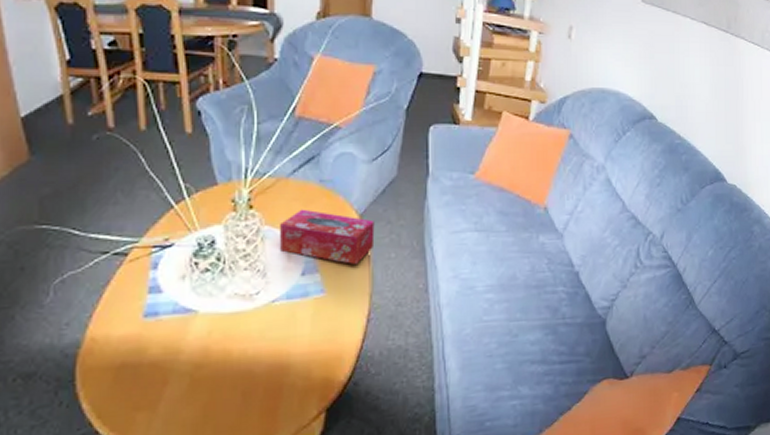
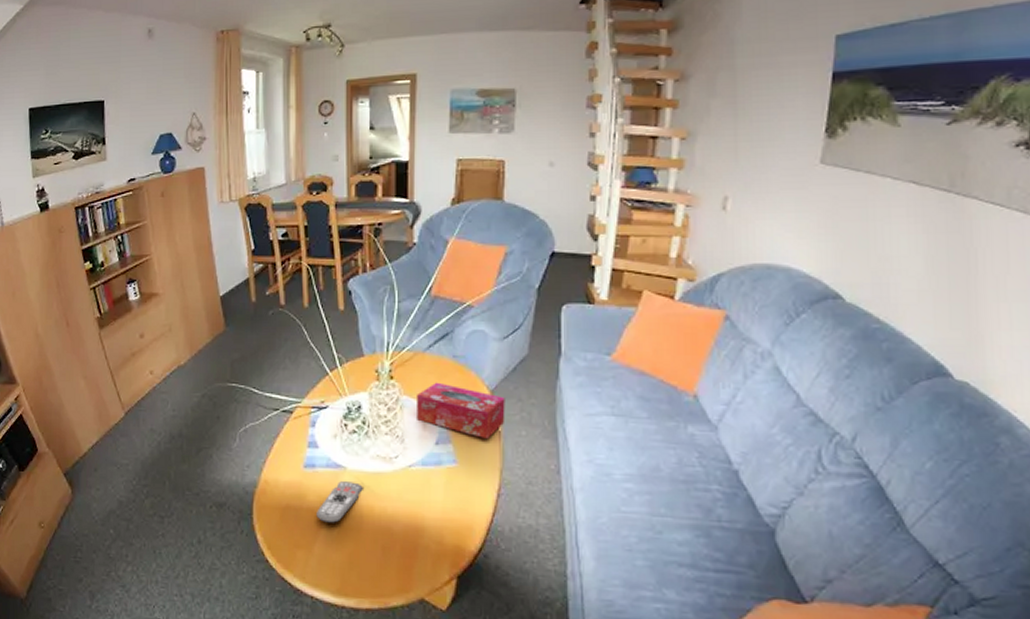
remote control: none [161,326,219,377] -> present [316,481,363,523]

